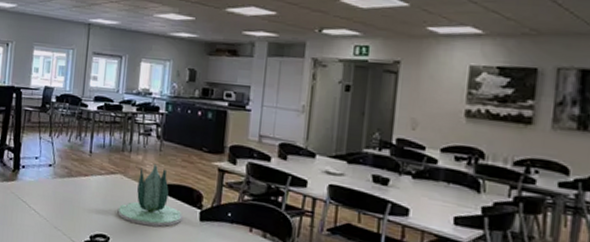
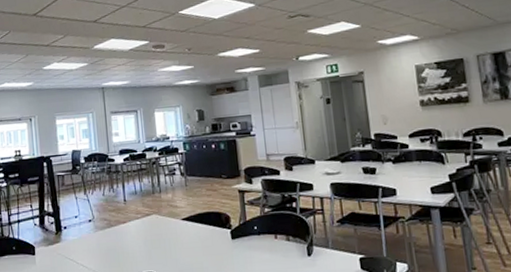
succulent plant: present [117,163,183,227] -> none [158,198,217,256]

